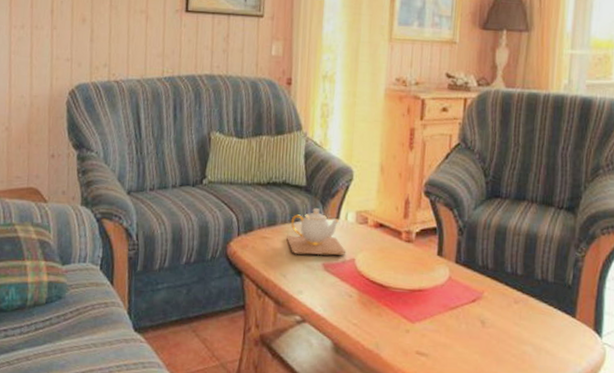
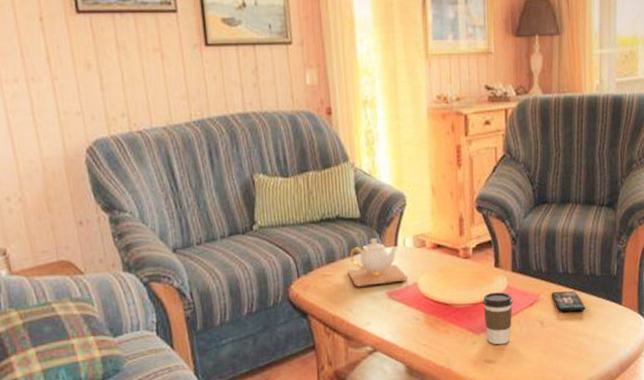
coffee cup: none [420,281,454,339] -> present [483,292,513,345]
smartphone: none [496,291,534,318] -> present [551,291,586,312]

